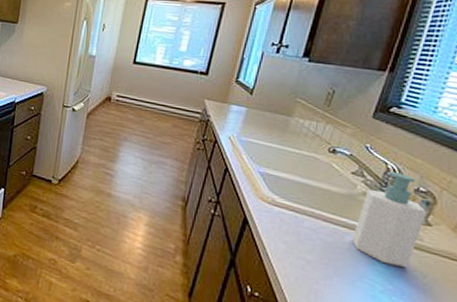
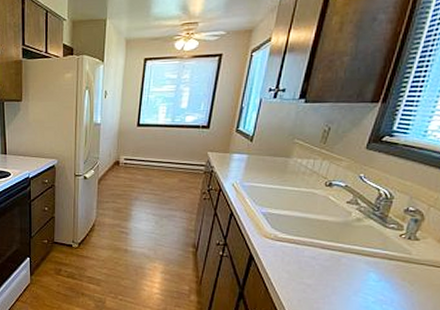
soap bottle: present [351,172,427,267] -> none [347,197,415,279]

